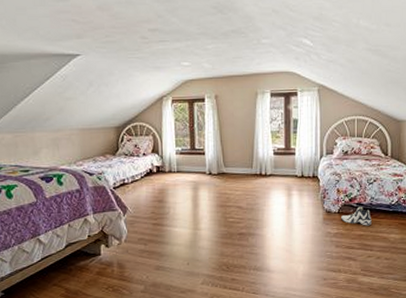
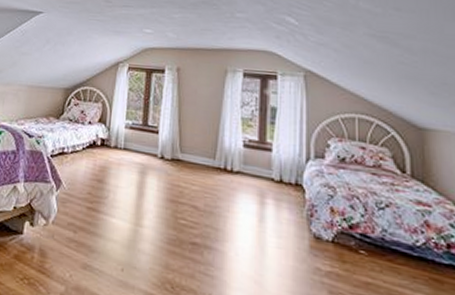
sneaker: present [341,205,372,226] -> none [337,237,385,272]

